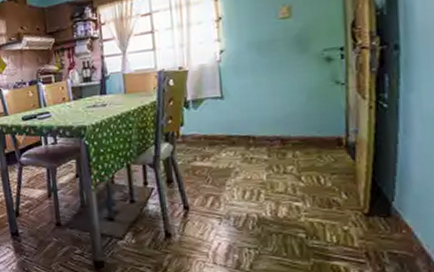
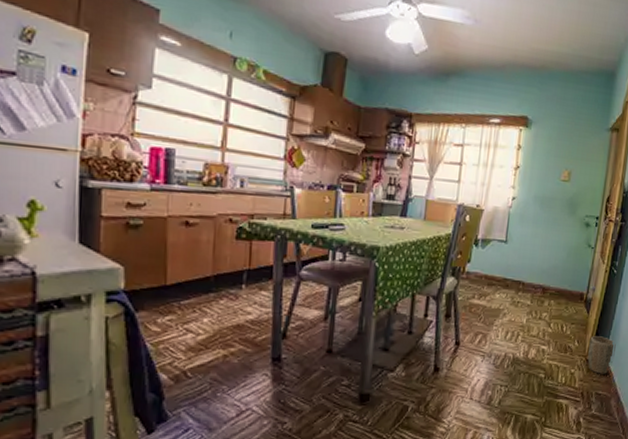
plant pot: none [364,184,409,230] -> present [587,336,616,374]

